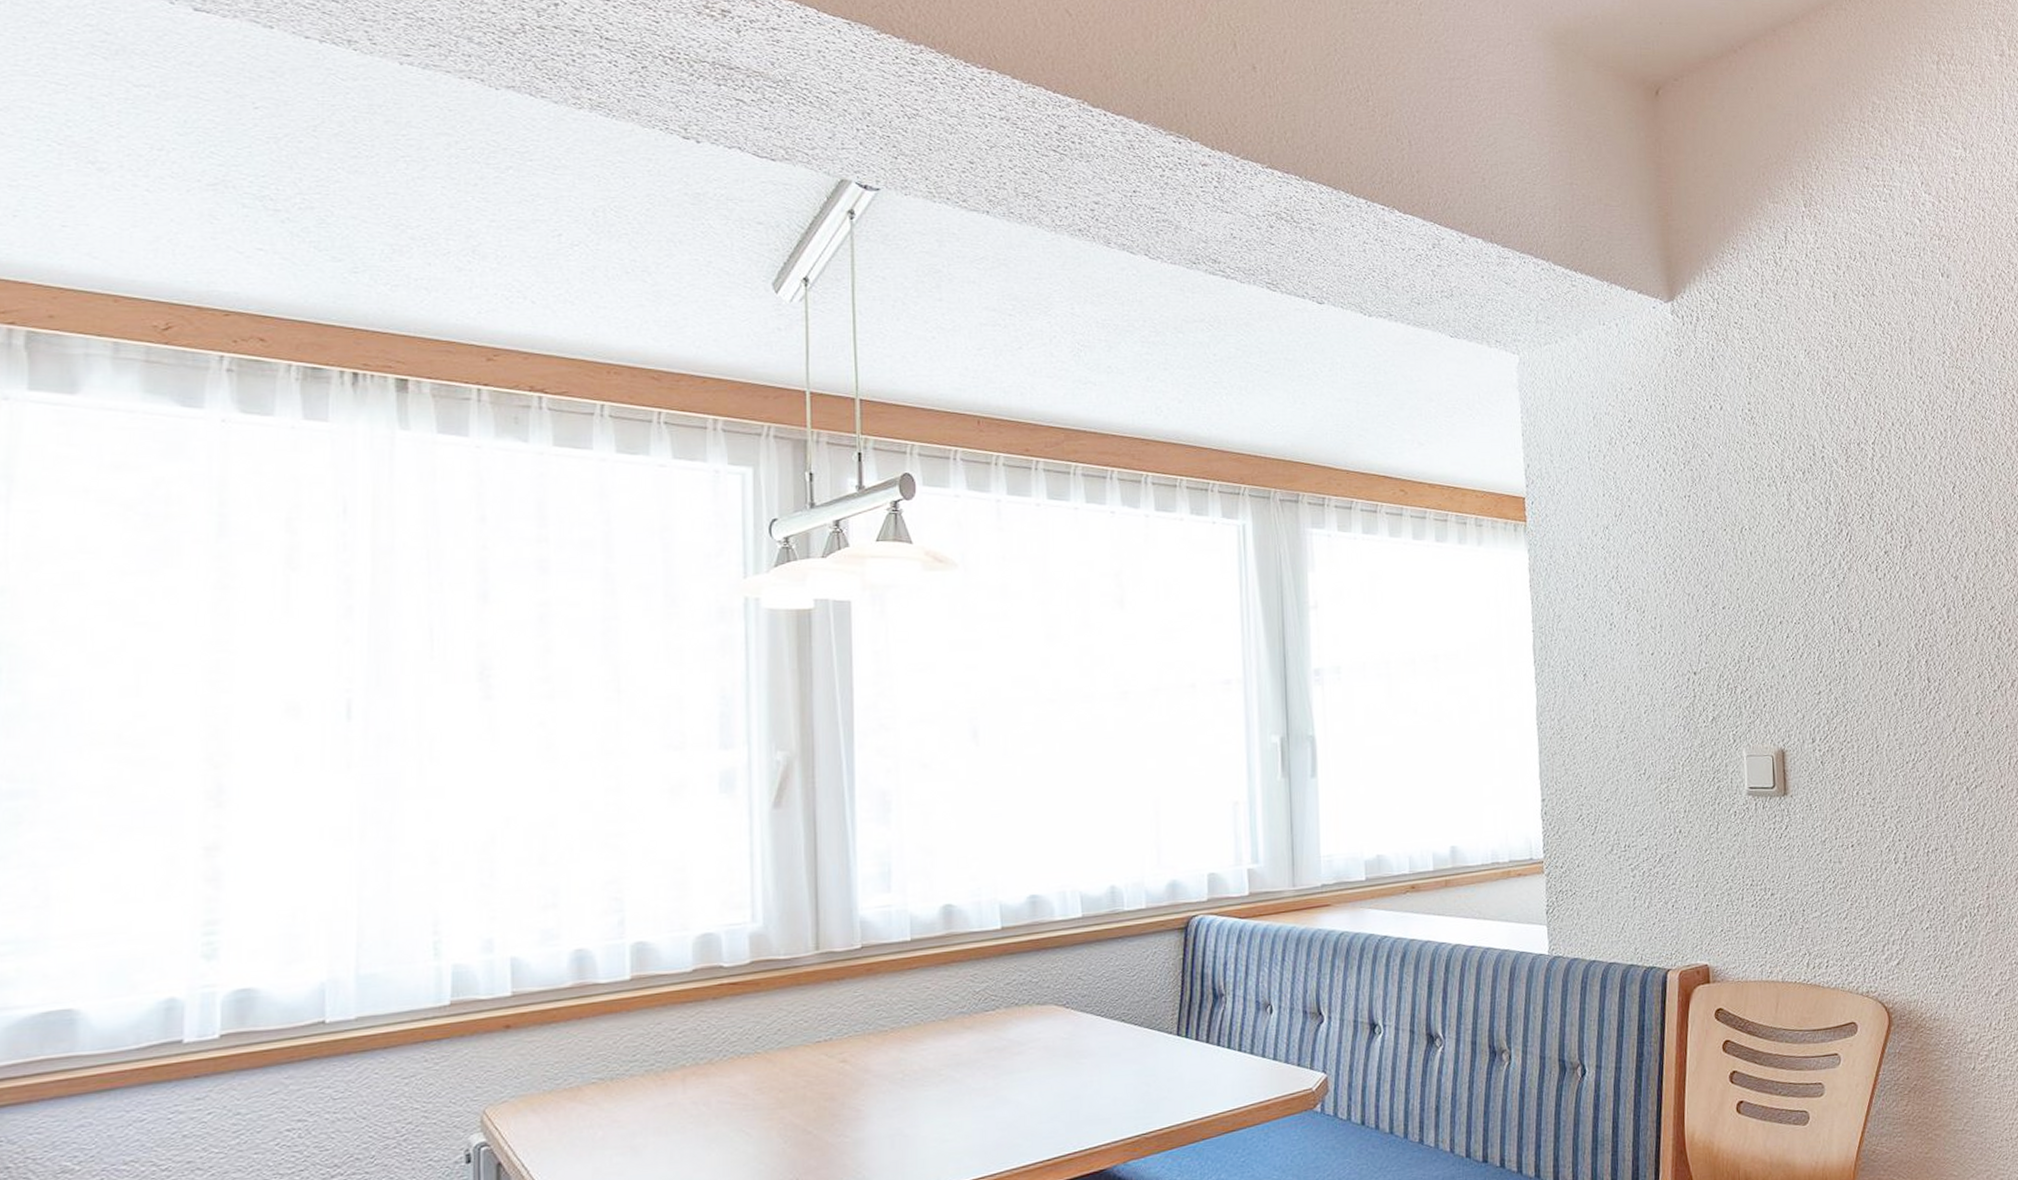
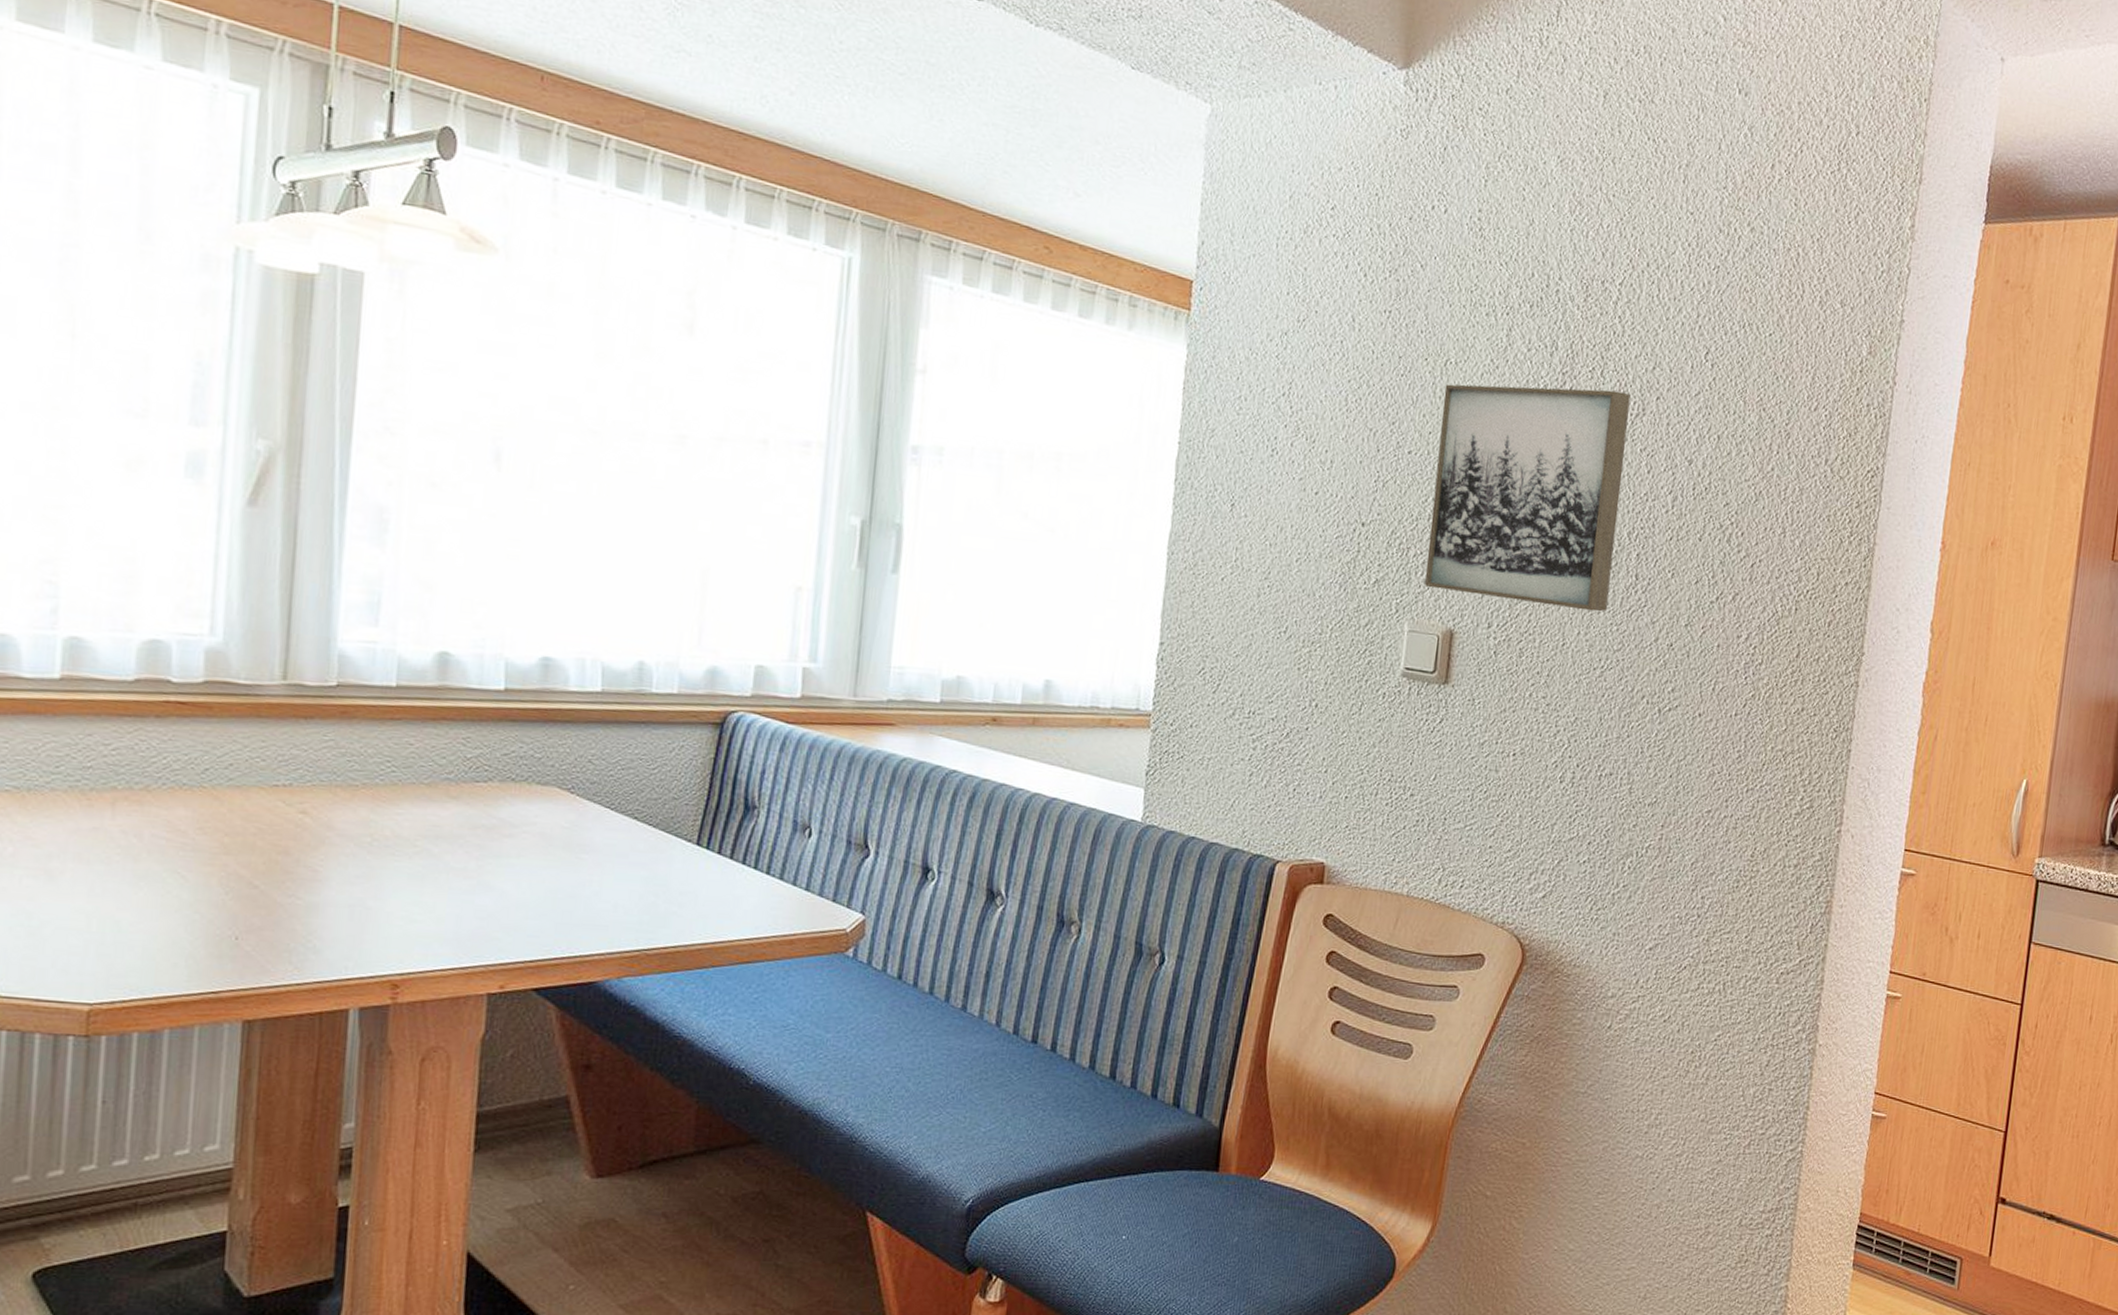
wall art: none [1744,530,1908,717] -> present [1425,384,1631,612]

